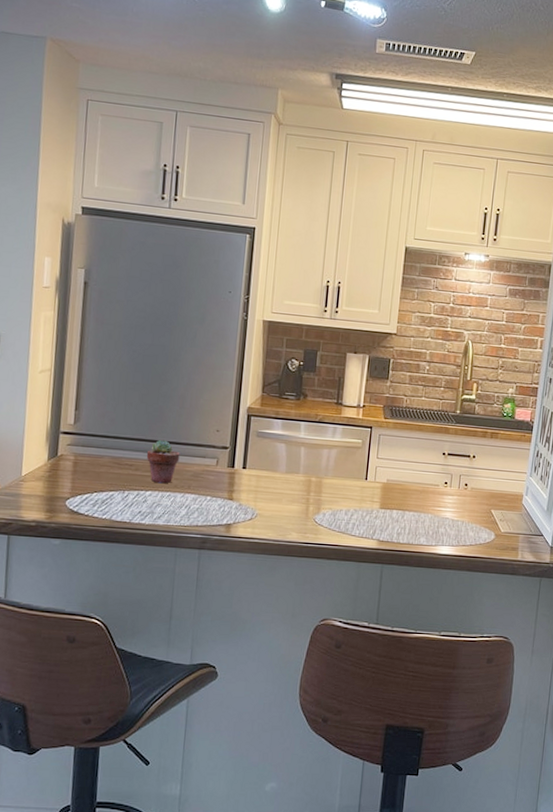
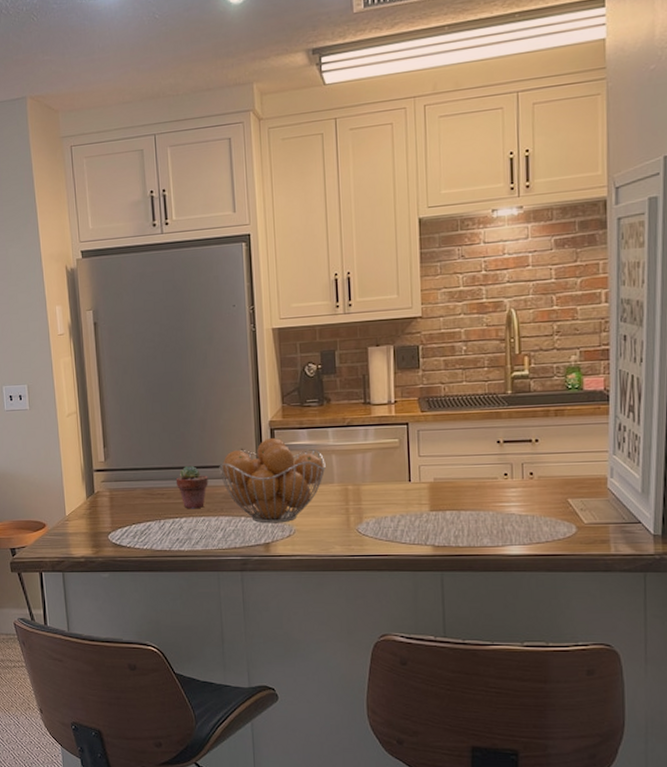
fruit basket: none [191,423,294,506] -> present [218,437,326,524]

